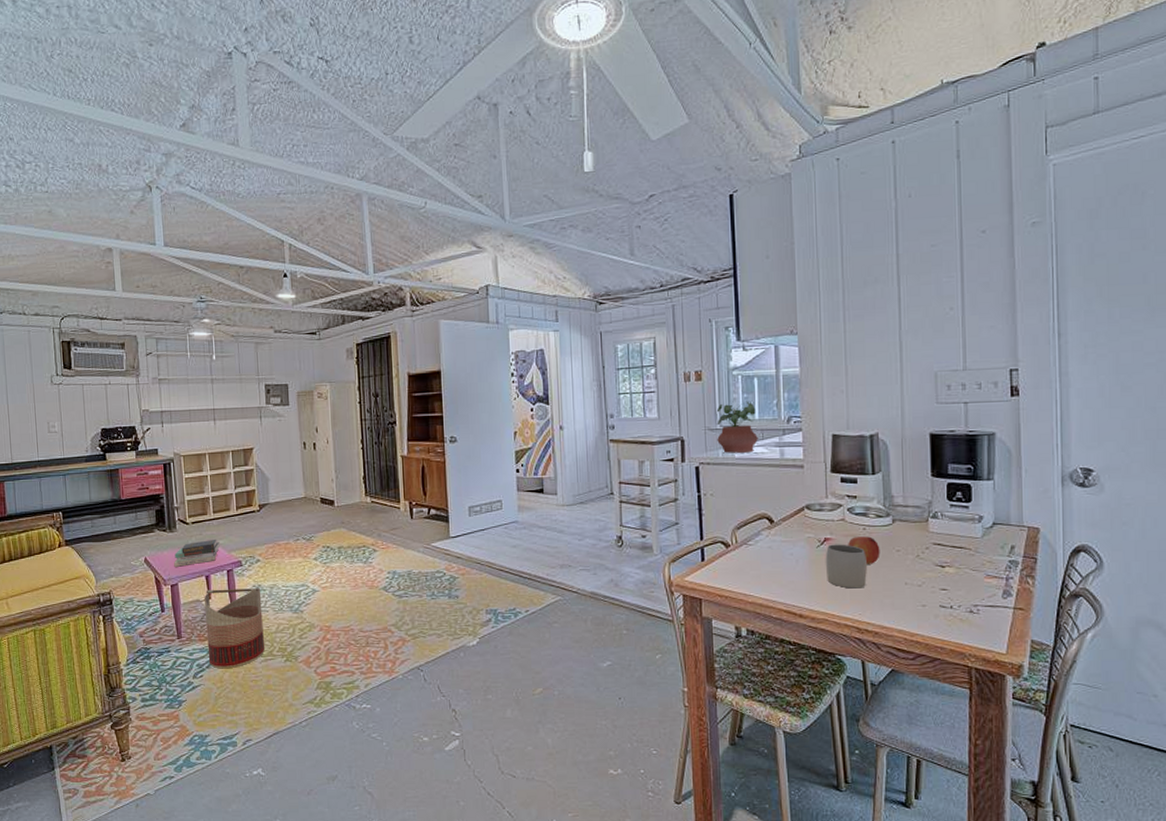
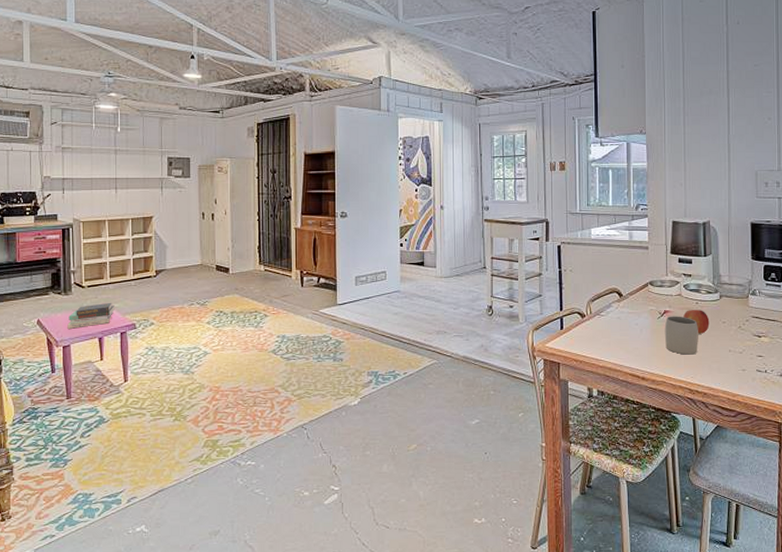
basket: present [204,587,264,669] -> none [95,349,154,428]
potted plant: present [716,401,758,453] -> none [577,189,611,235]

